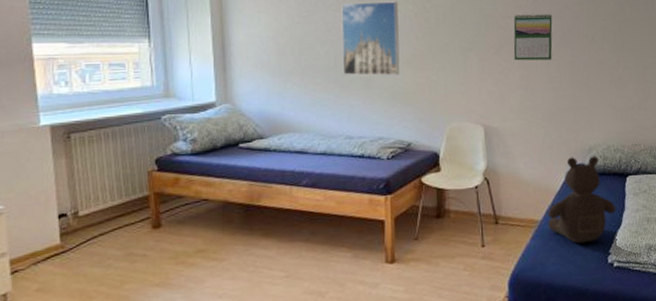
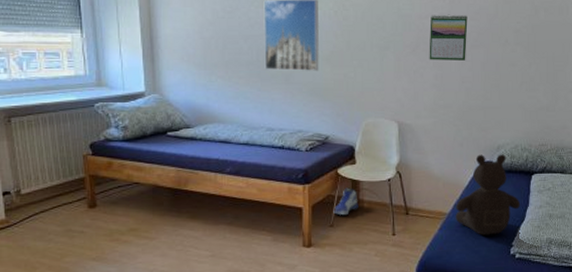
sneaker: none [417,197,445,227] -> present [333,187,359,216]

